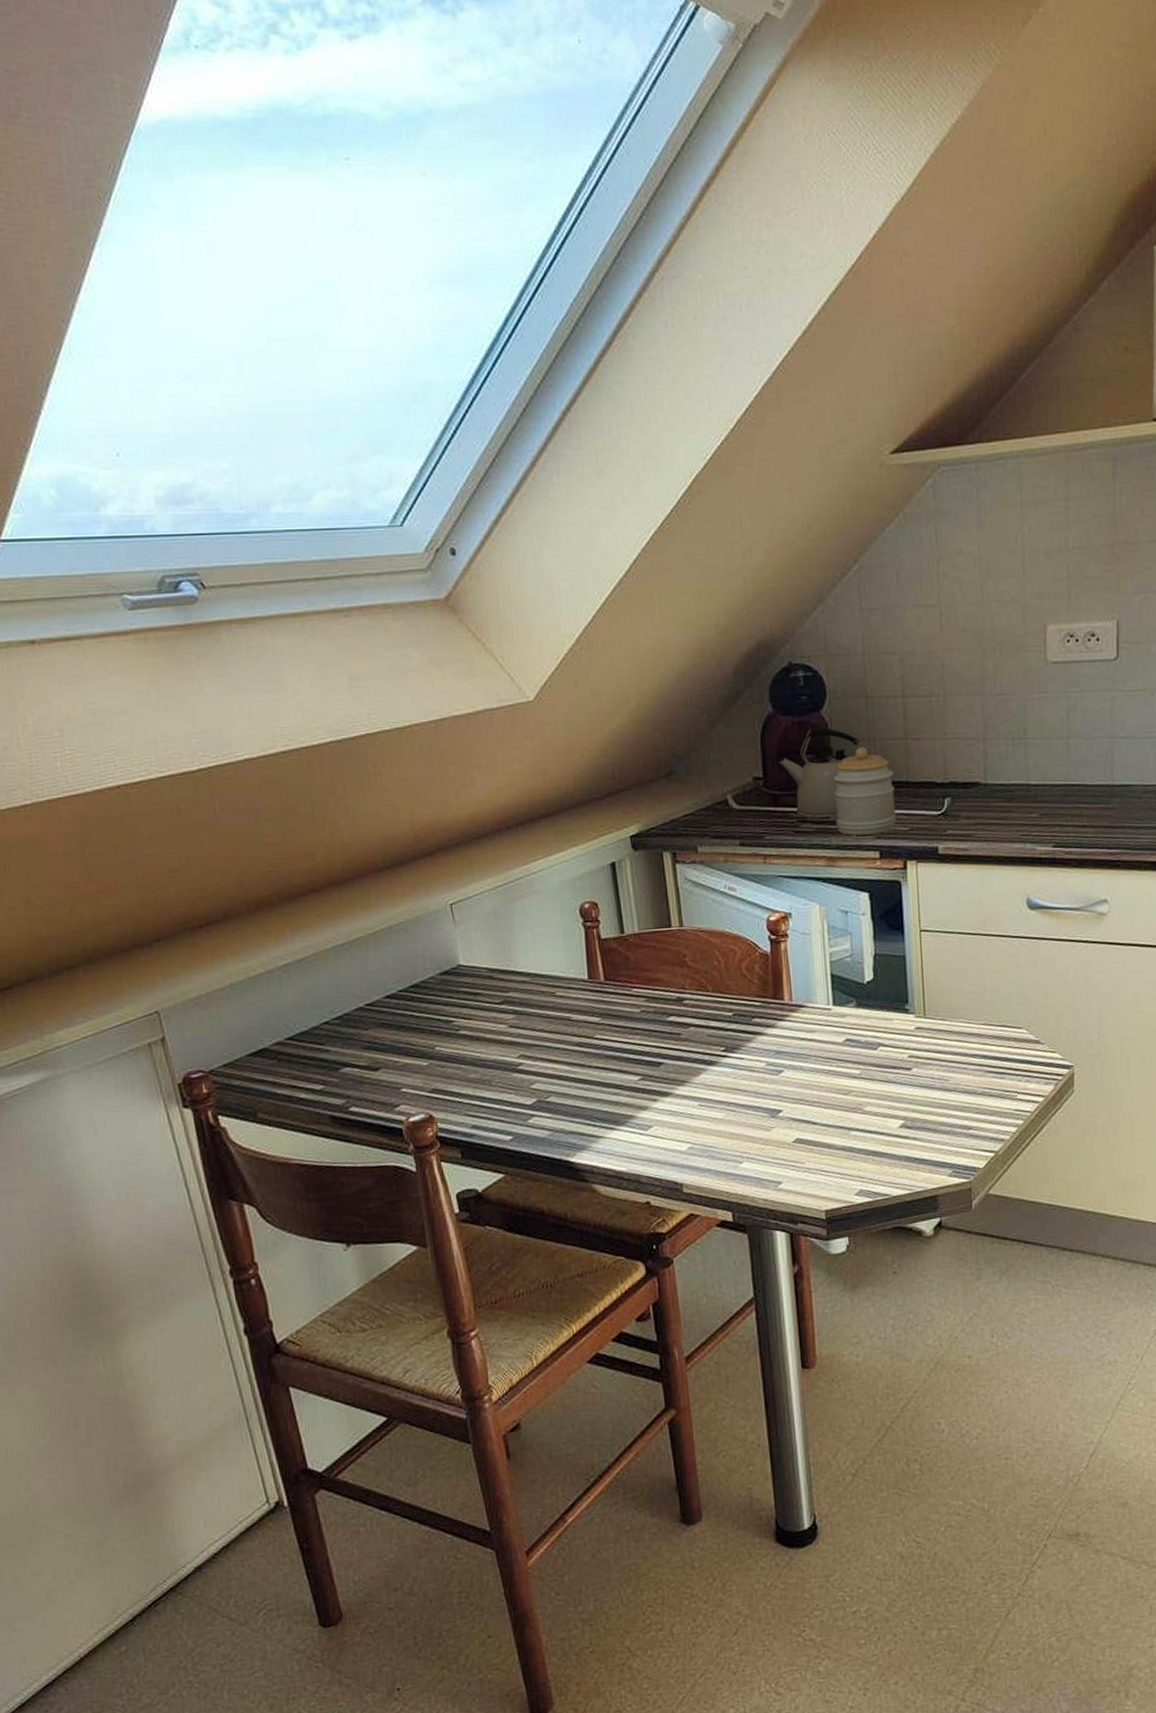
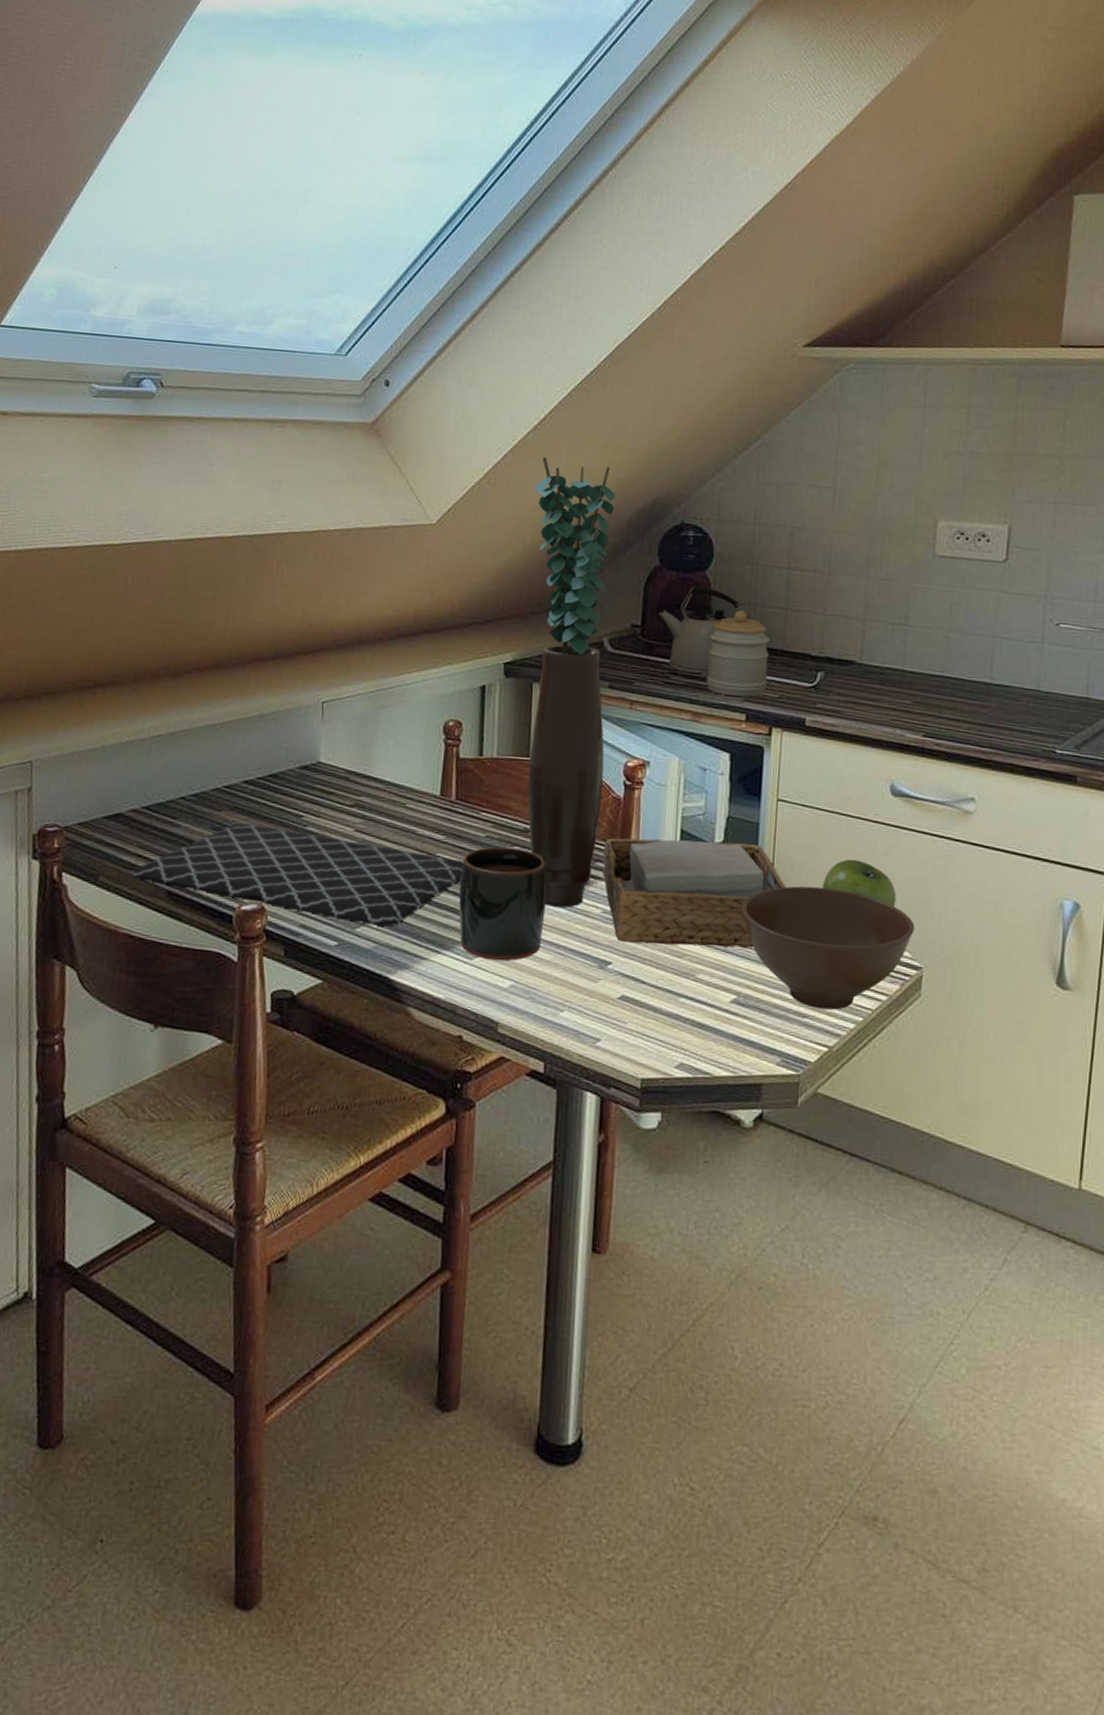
placemat: none [289,1036,624,1115] -> present [131,822,464,927]
mug: none [621,1017,712,1128] -> present [458,846,547,961]
vase: none [631,612,751,1068] -> present [528,457,616,908]
napkin holder: none [758,977,938,1090] -> present [602,838,786,948]
bowl: none [898,1006,1063,1120] -> present [741,886,915,1010]
fruit: none [972,975,1043,1015] -> present [822,859,896,908]

